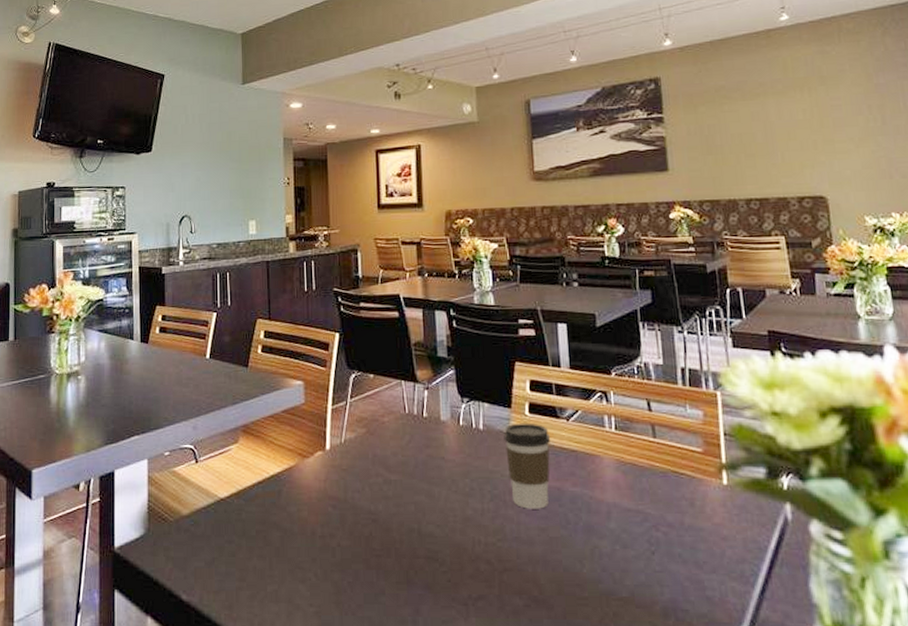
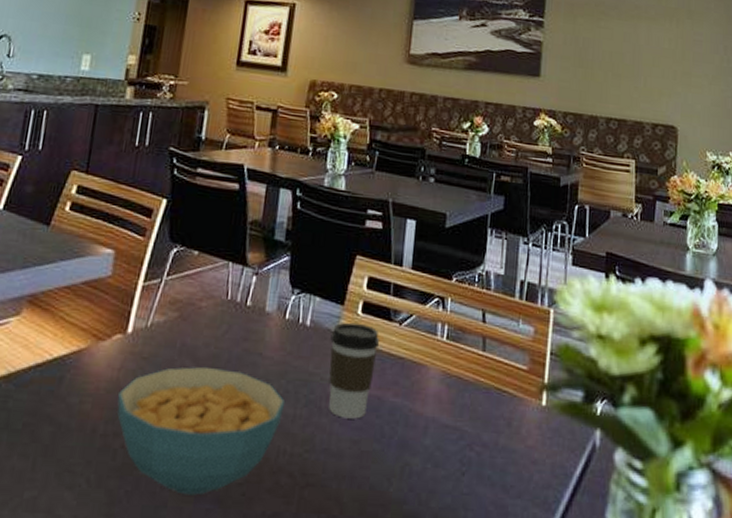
cereal bowl: none [327,472,473,583] -> present [117,366,286,495]

